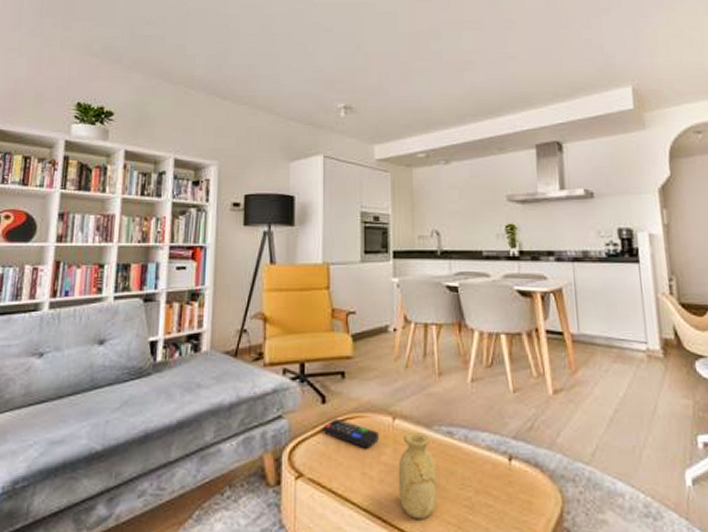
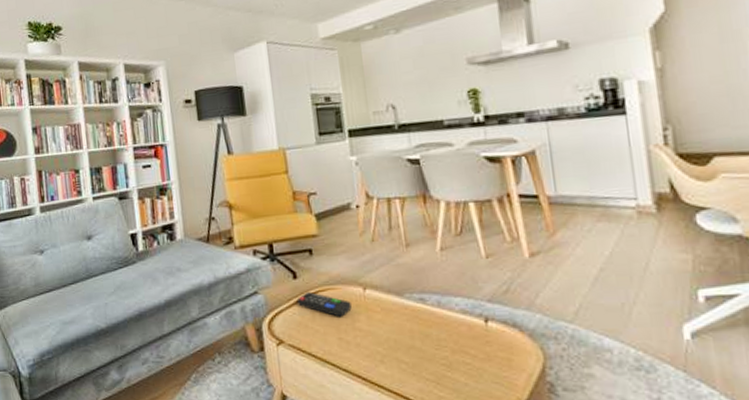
vase: present [398,431,437,520] -> none [373,299,414,378]

